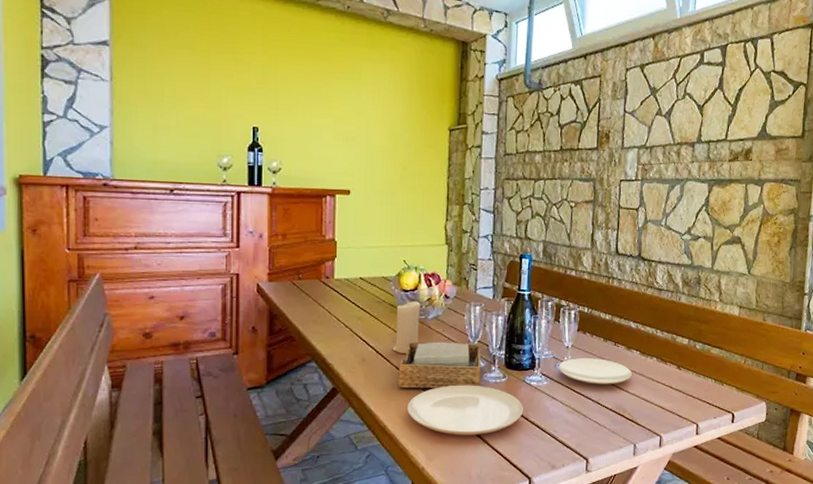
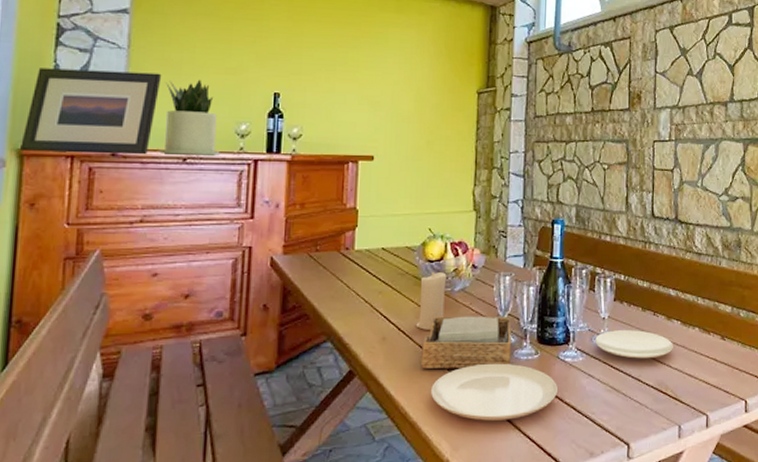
picture frame: none [18,99,145,186] -> present [20,68,162,155]
planter: none [147,112,205,188] -> present [159,79,220,157]

